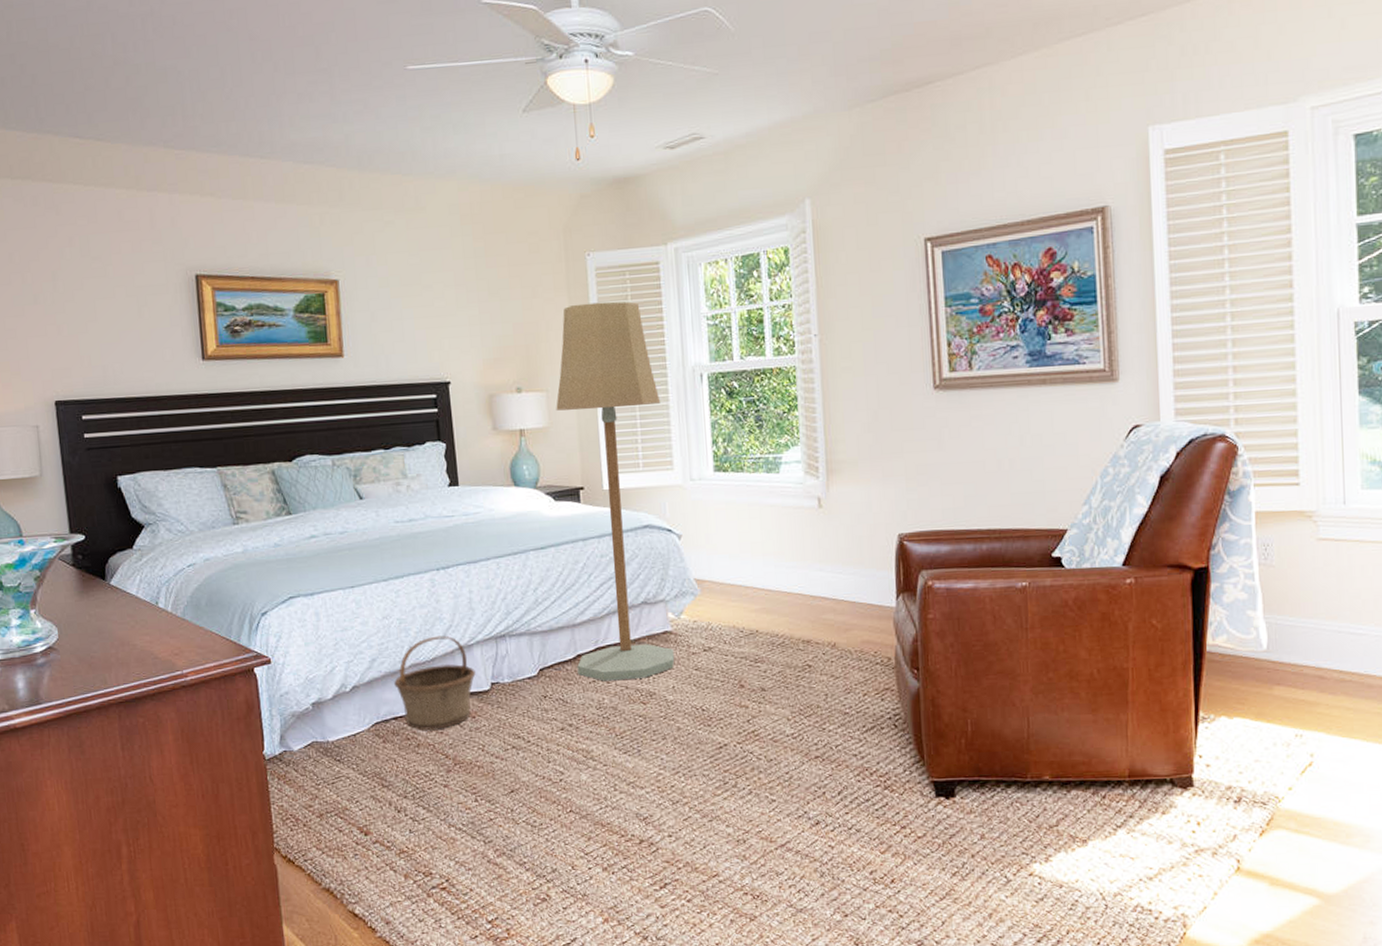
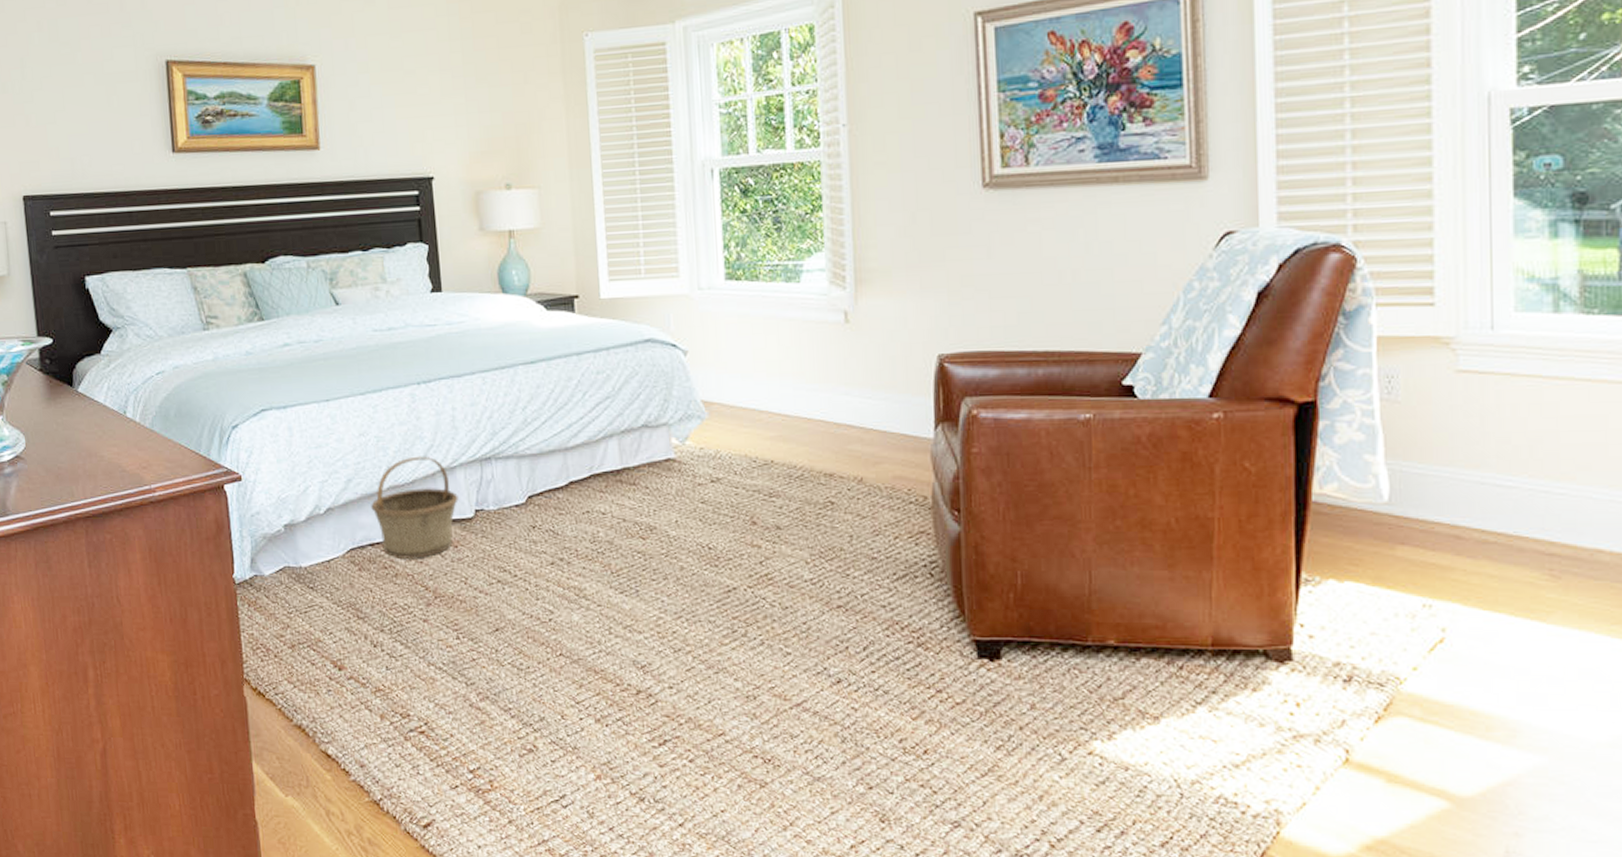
floor lamp: present [556,301,675,681] -> none [549,87,678,512]

